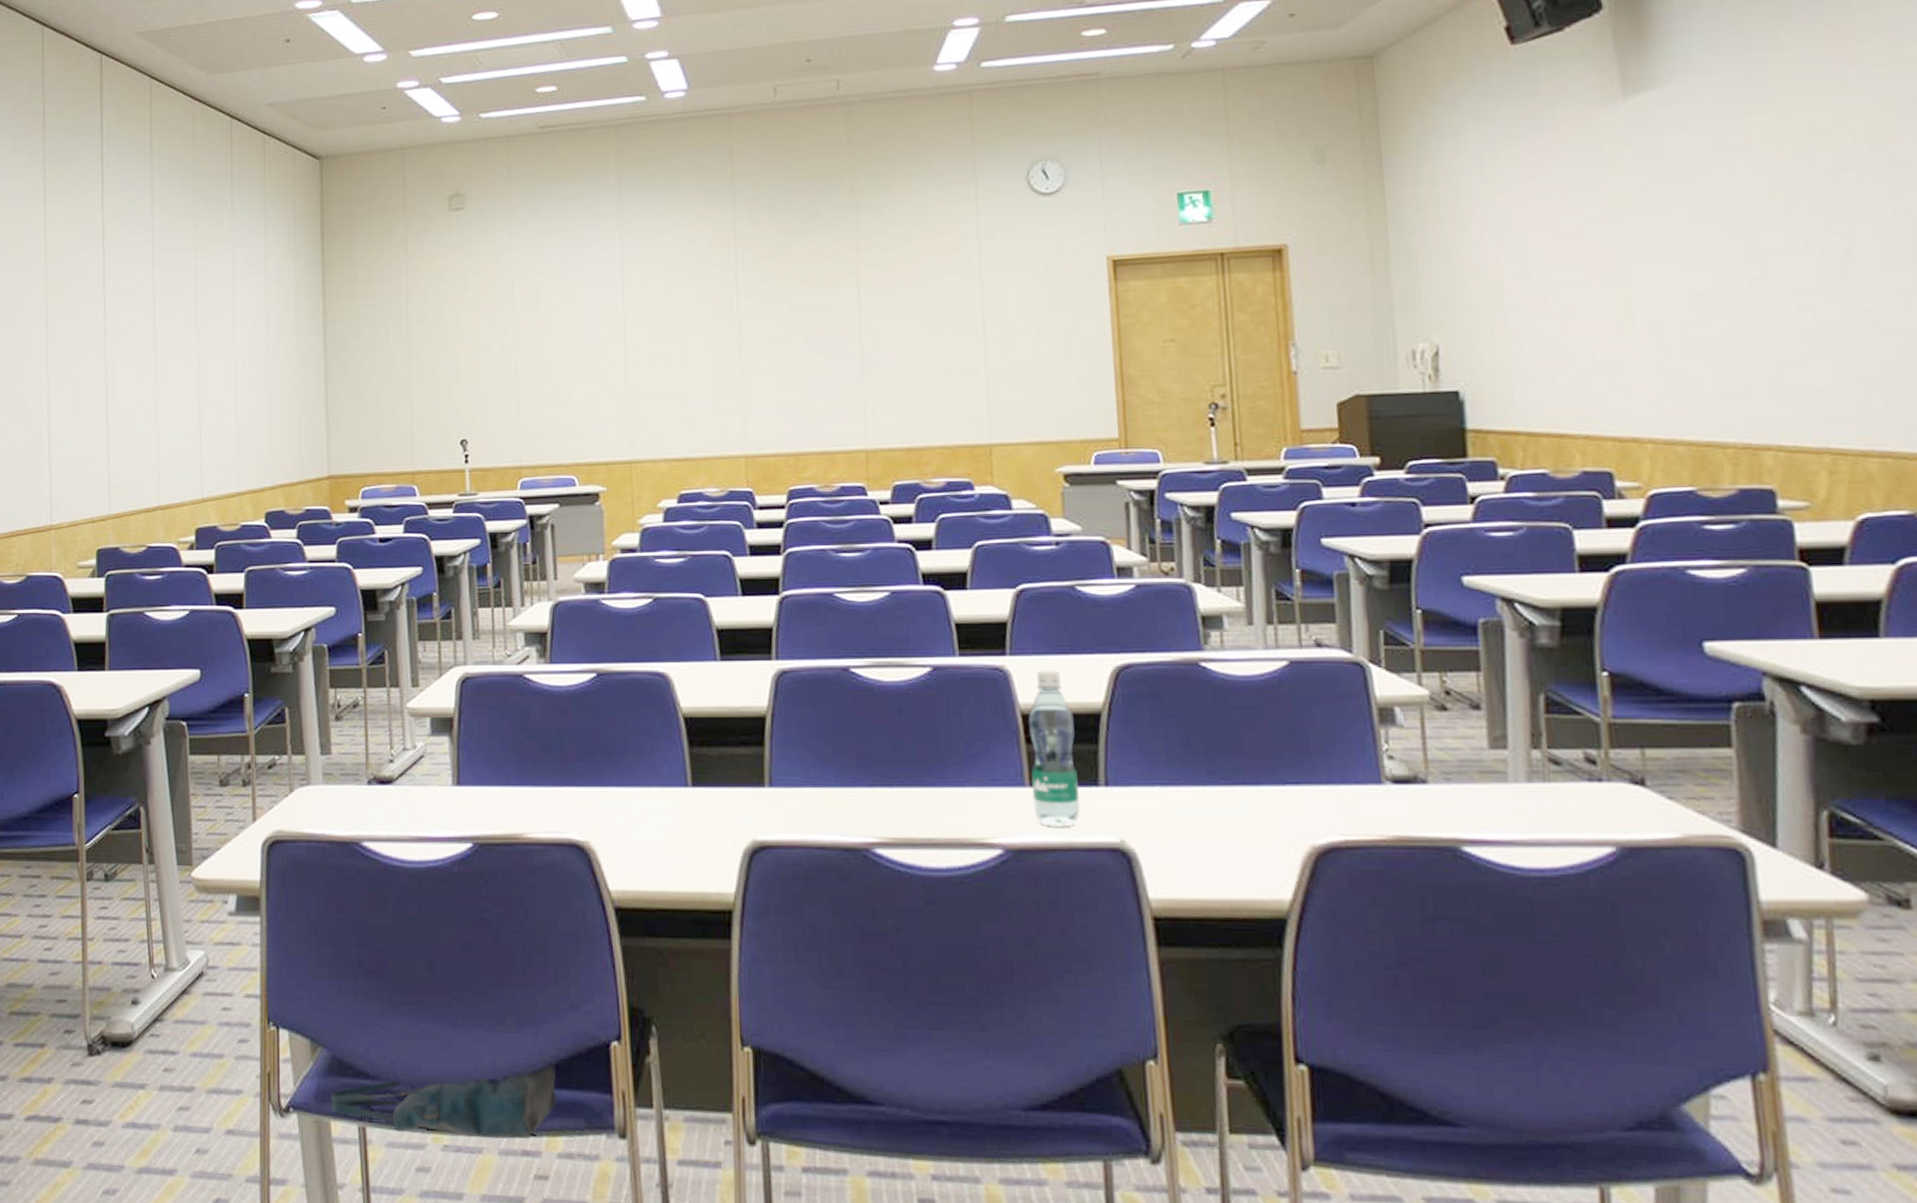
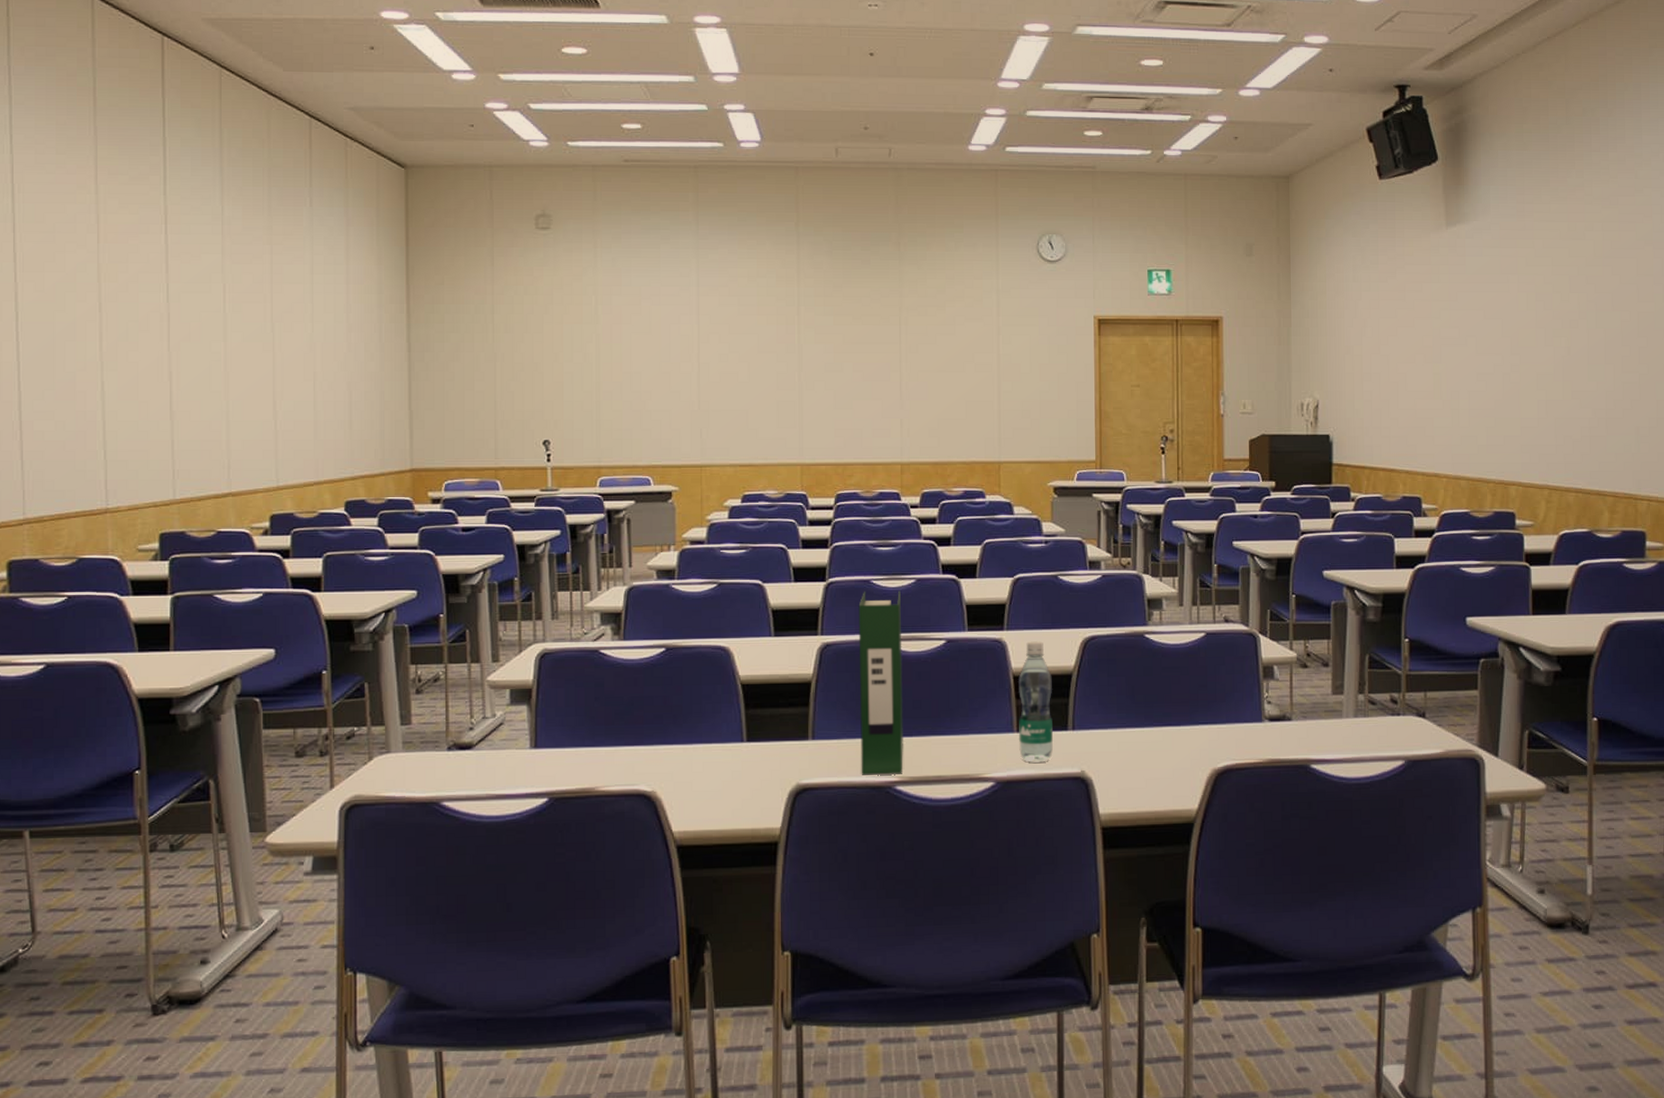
tote bag: present [330,1061,556,1140] -> none [407,979,621,1053]
binder: none [820,606,883,834] -> present [858,591,903,775]

